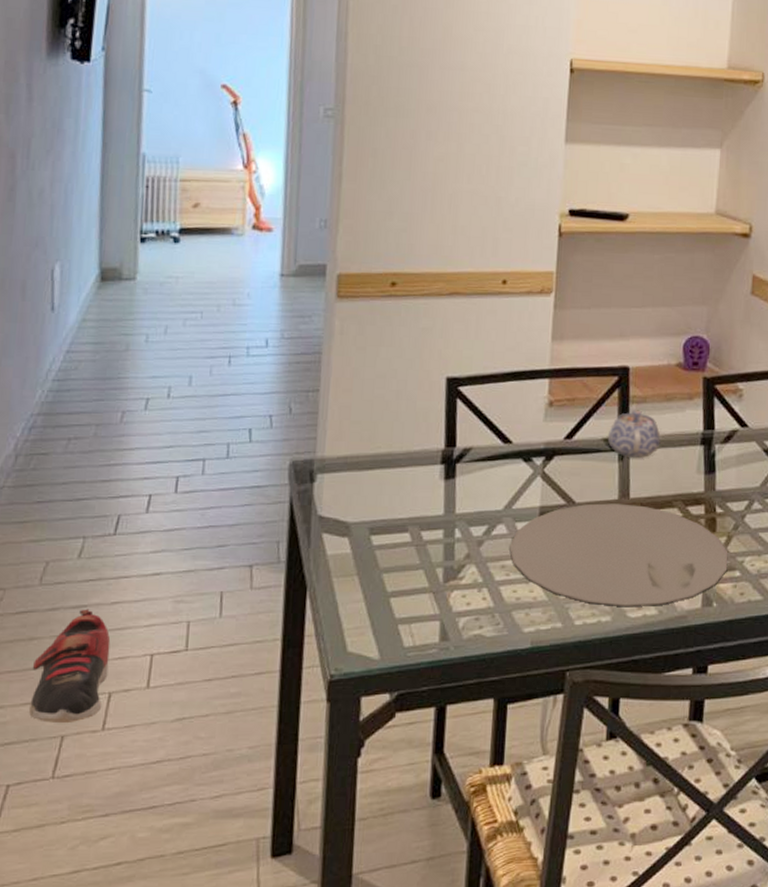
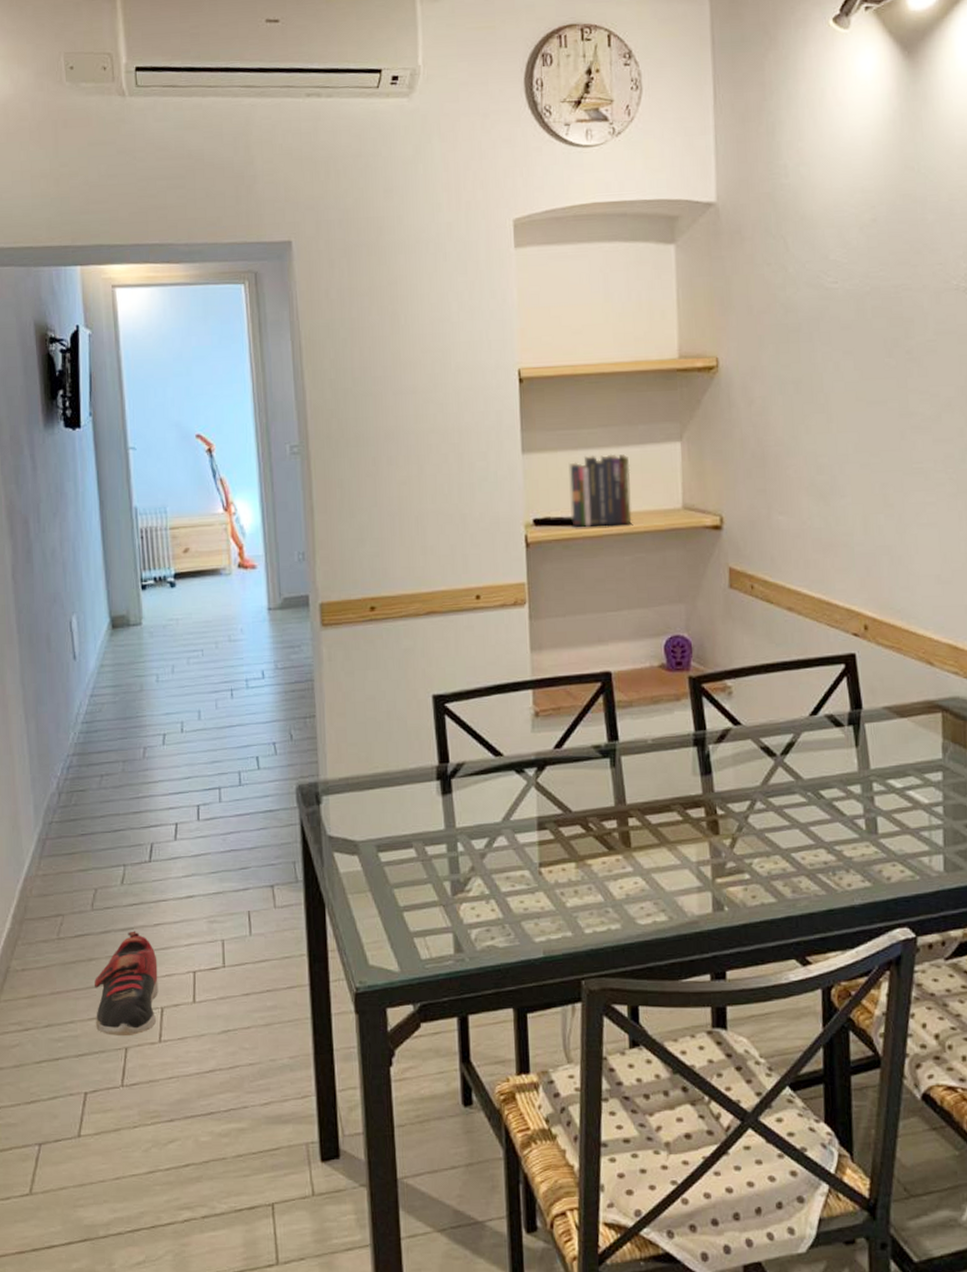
placemat: present [509,503,728,608] -> none [512,810,736,915]
books: none [606,152,670,224] -> present [568,454,632,527]
teapot: present [607,405,662,458] -> none [597,710,653,763]

